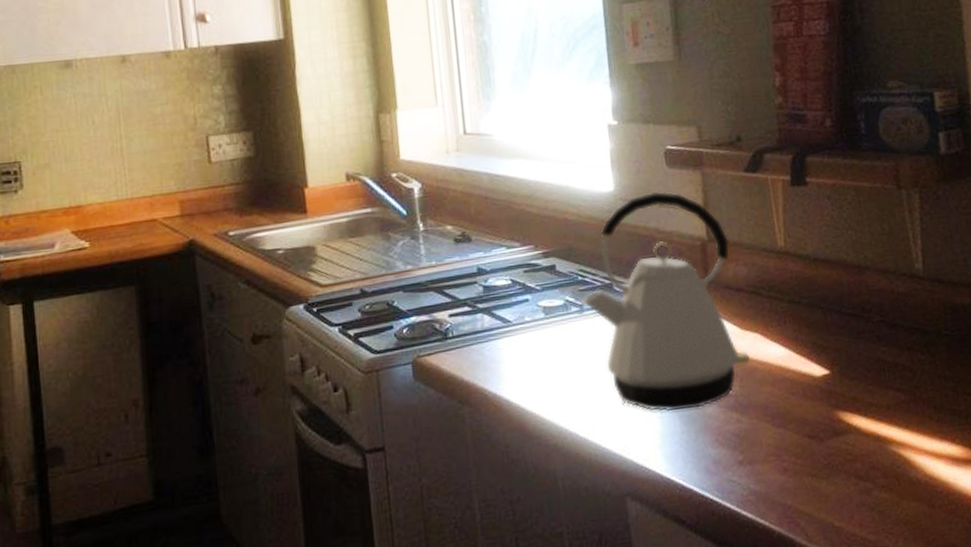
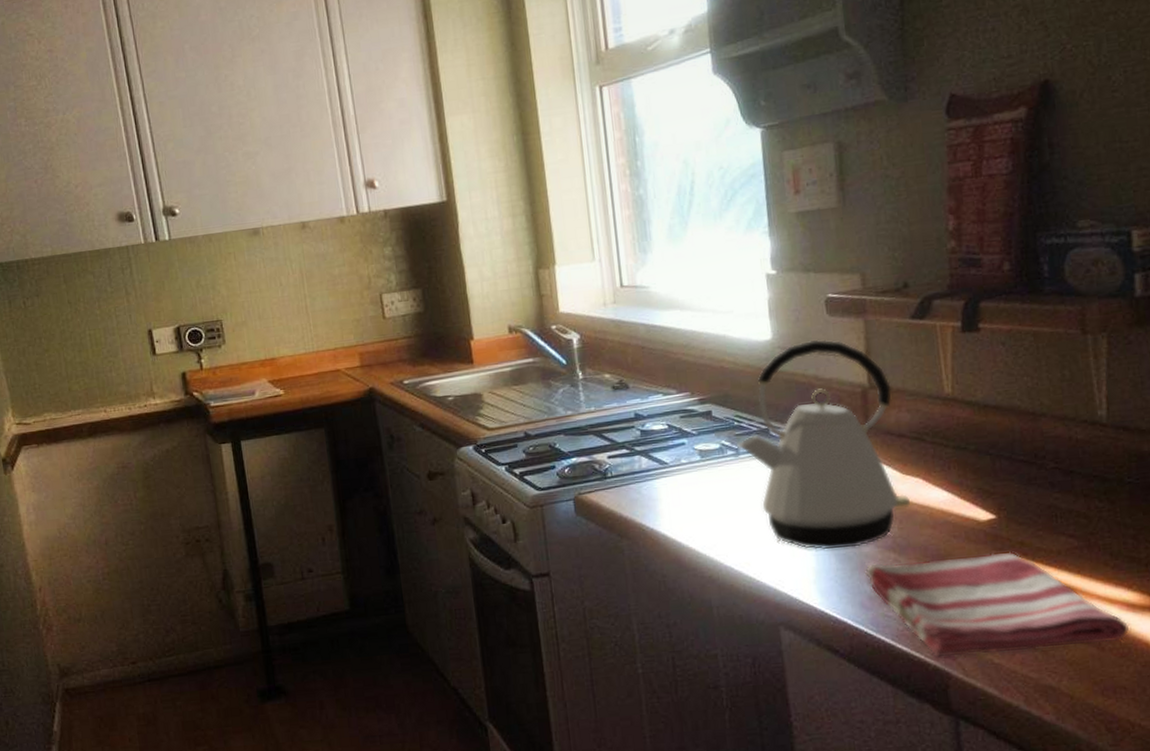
dish towel: none [708,408,956,524] -> present [864,551,1130,658]

